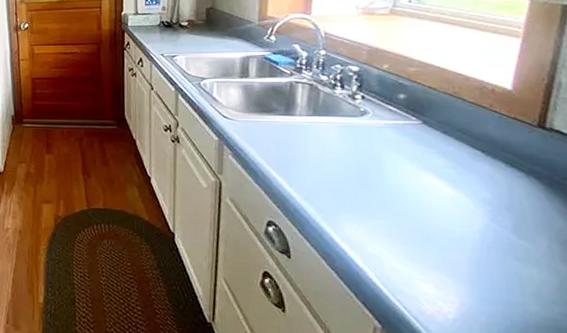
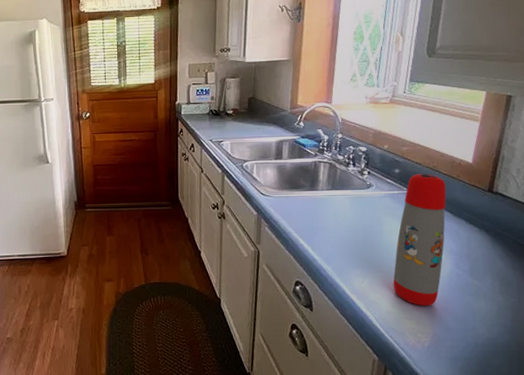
water bottle: none [399,101,475,268] -> present [393,174,447,307]

